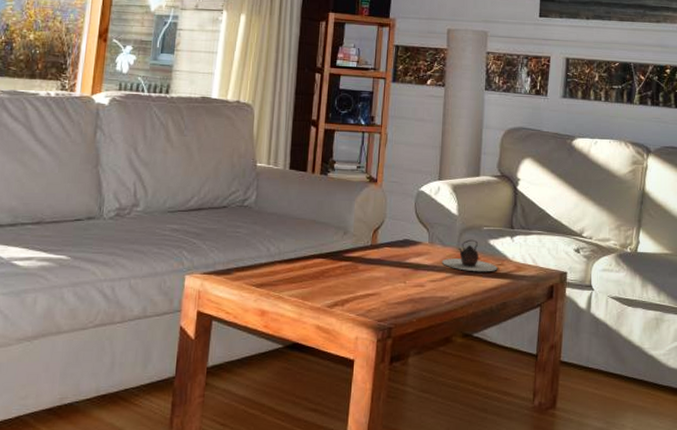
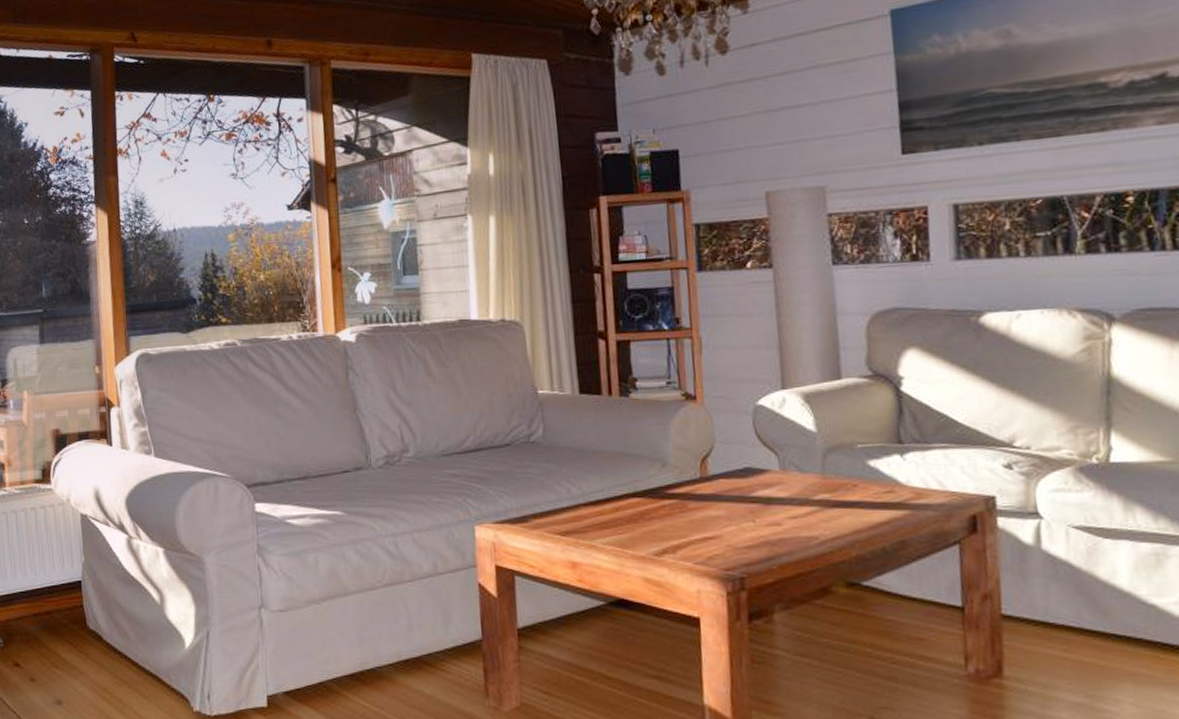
teapot: present [441,239,498,272] -> none [802,461,886,503]

